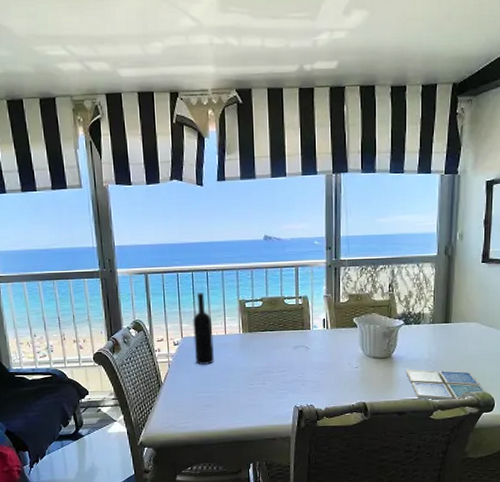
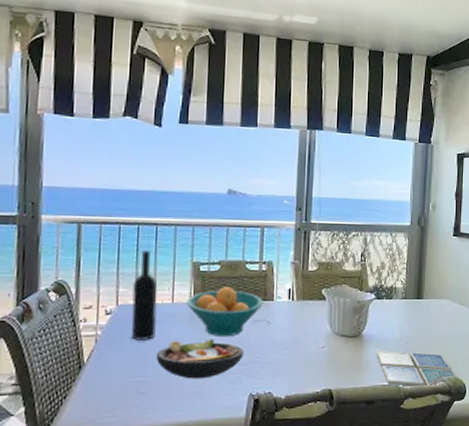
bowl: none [216,362,288,395] -> present [156,339,244,379]
fruit bowl: none [237,319,302,361] -> present [187,287,264,337]

